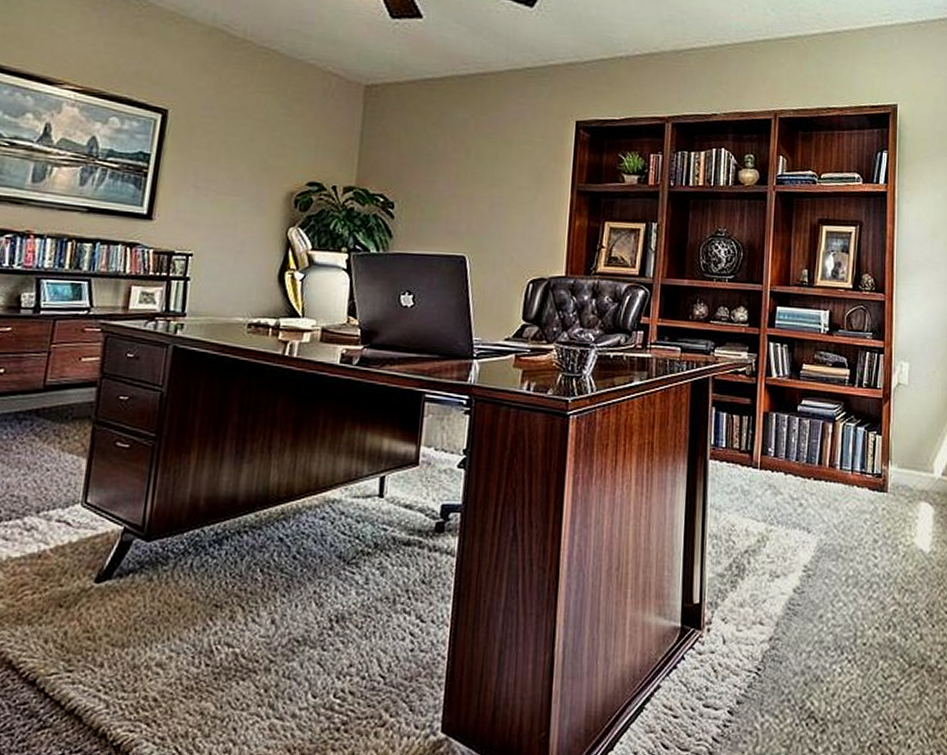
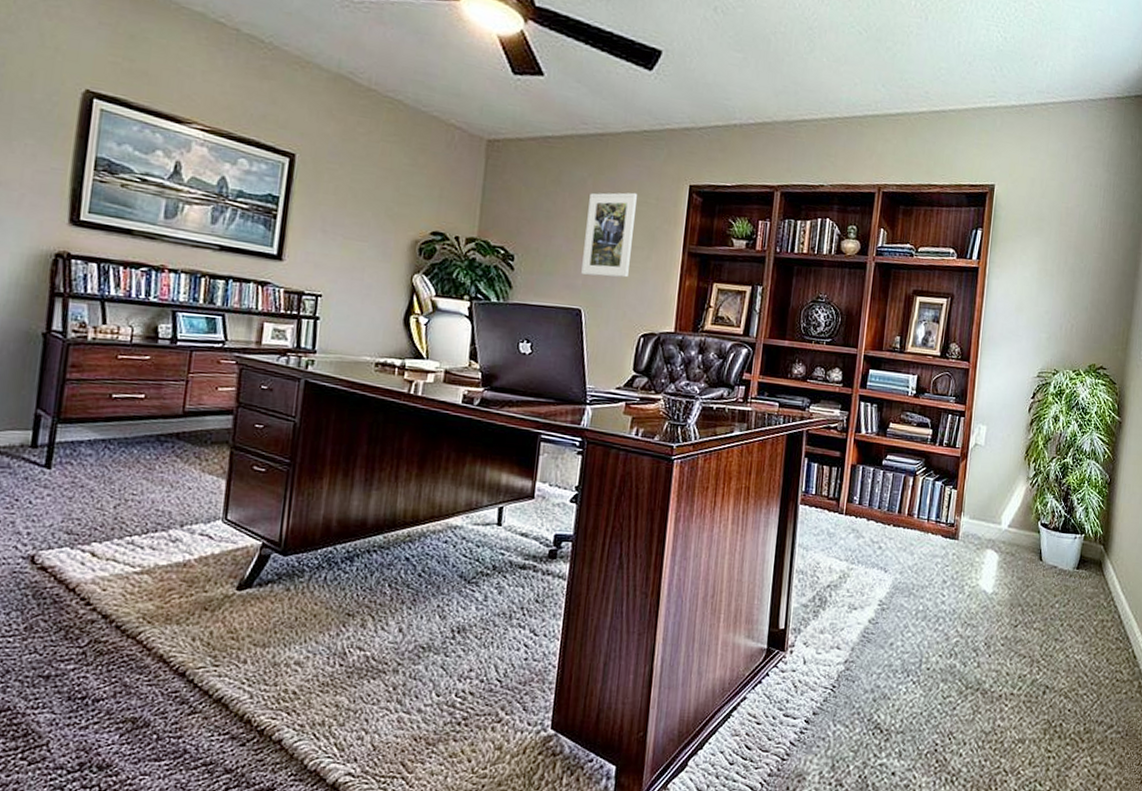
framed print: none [465,131,521,221] -> present [581,192,637,278]

